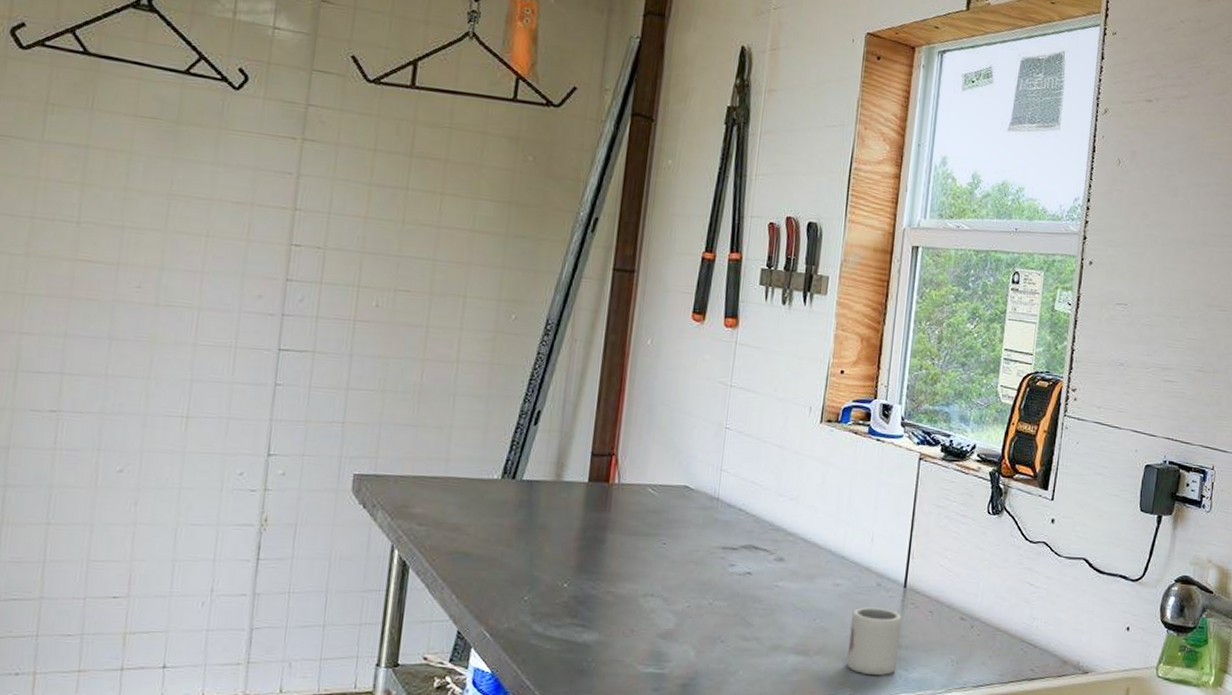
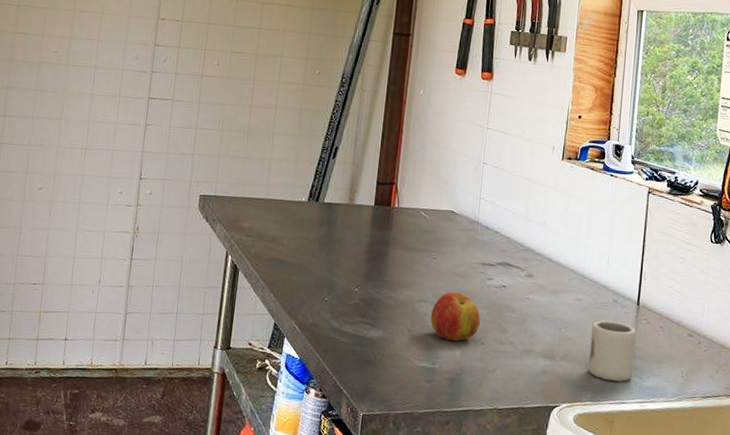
apple: none [658,582,721,641] -> present [430,291,481,341]

